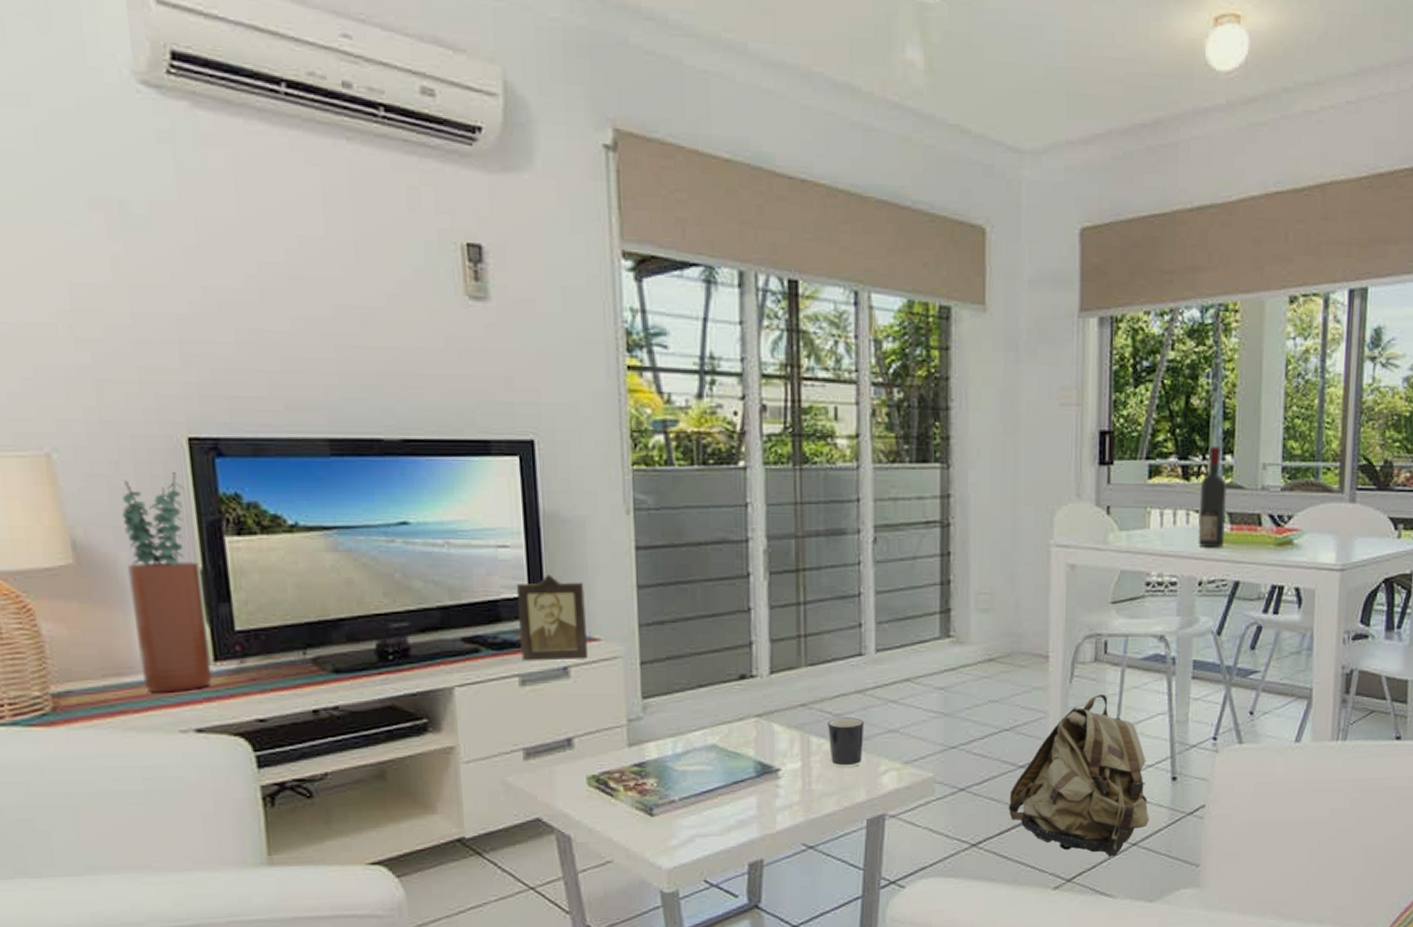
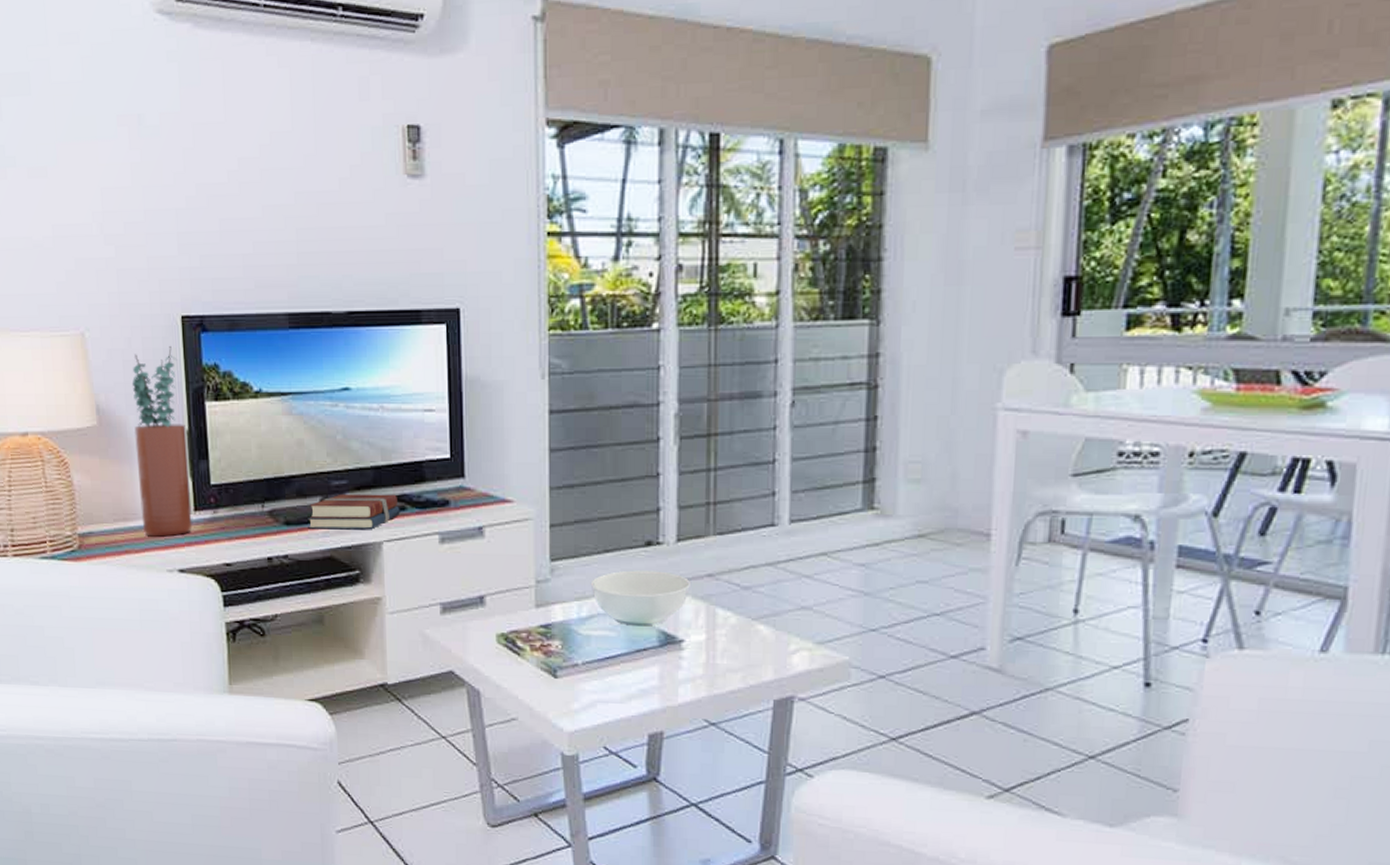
books: none [362,636,474,677] -> present [308,493,400,530]
photo frame: present [516,574,588,662] -> none [439,437,501,521]
bowl: none [684,703,786,759] -> present [590,570,692,626]
mug: present [828,717,865,769] -> none [735,591,775,645]
backpack: present [1008,693,1149,857] -> none [935,579,1113,769]
wine bottle: present [1198,446,1227,548] -> none [1190,289,1233,412]

